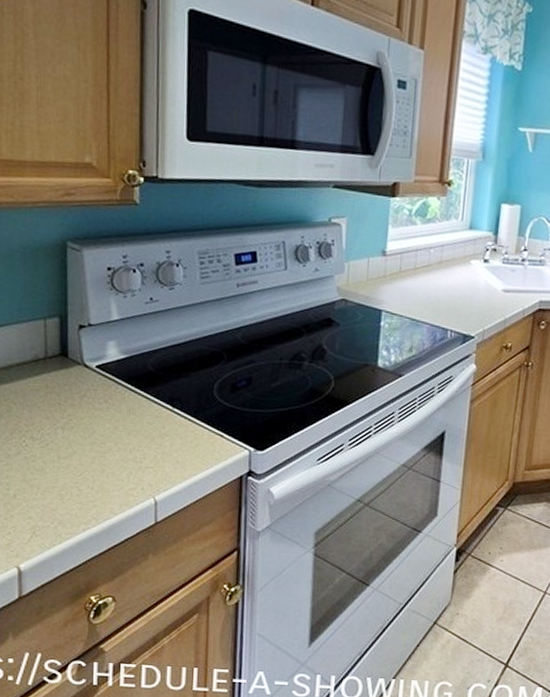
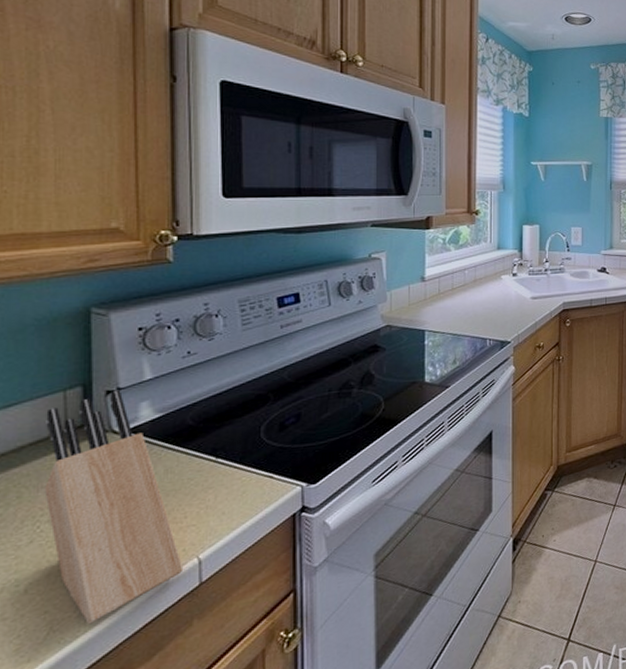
knife block: none [29,325,142,537] -> present [44,389,184,625]

